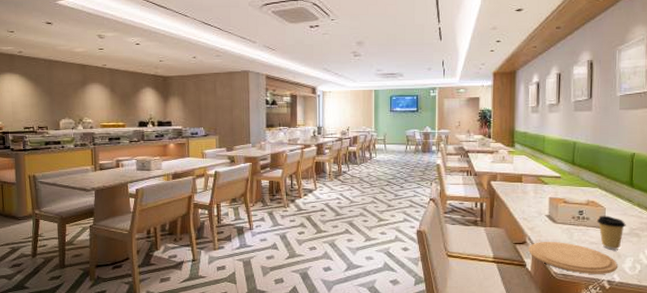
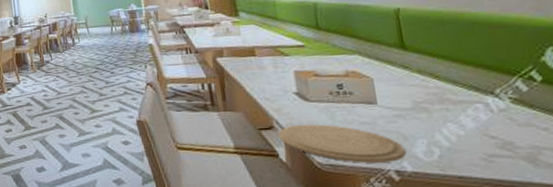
coffee cup: present [596,215,626,250] -> none [363,87,407,131]

